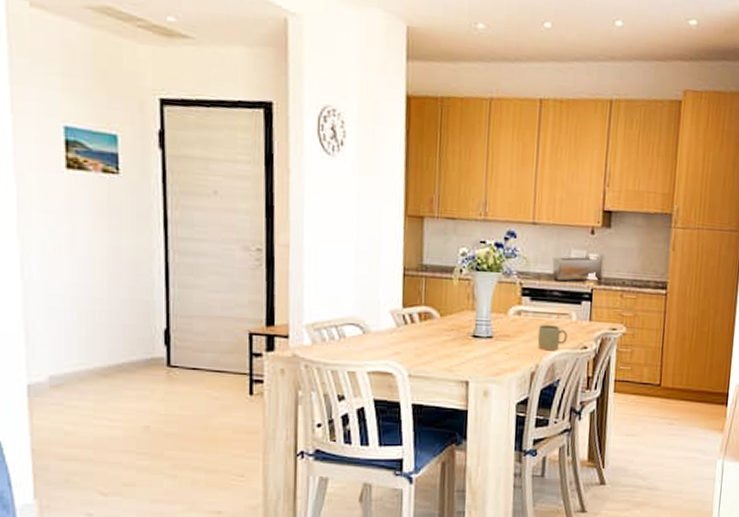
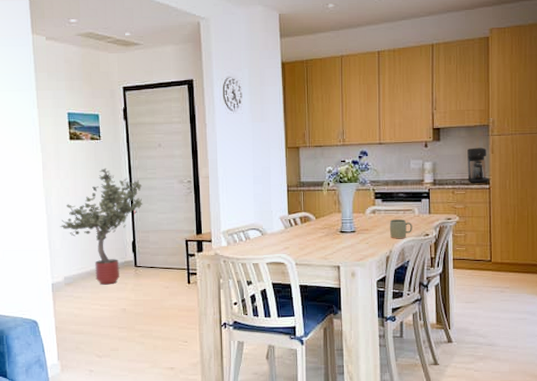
potted tree: none [45,217,185,391] -> present [60,168,143,285]
toaster: present [552,256,603,282] -> none [396,164,436,185]
coffee maker: none [640,241,667,287] -> present [467,147,488,183]

